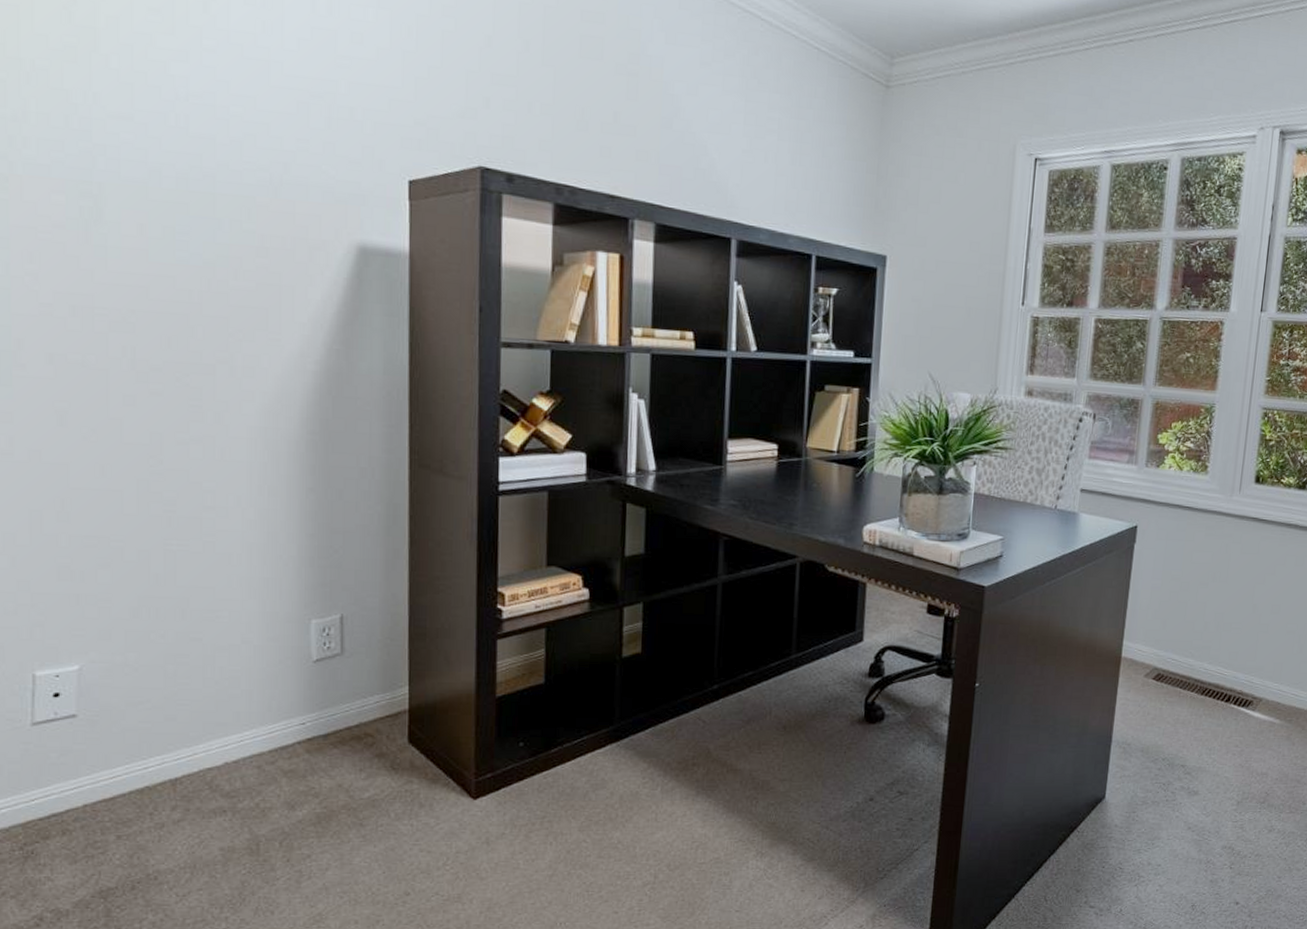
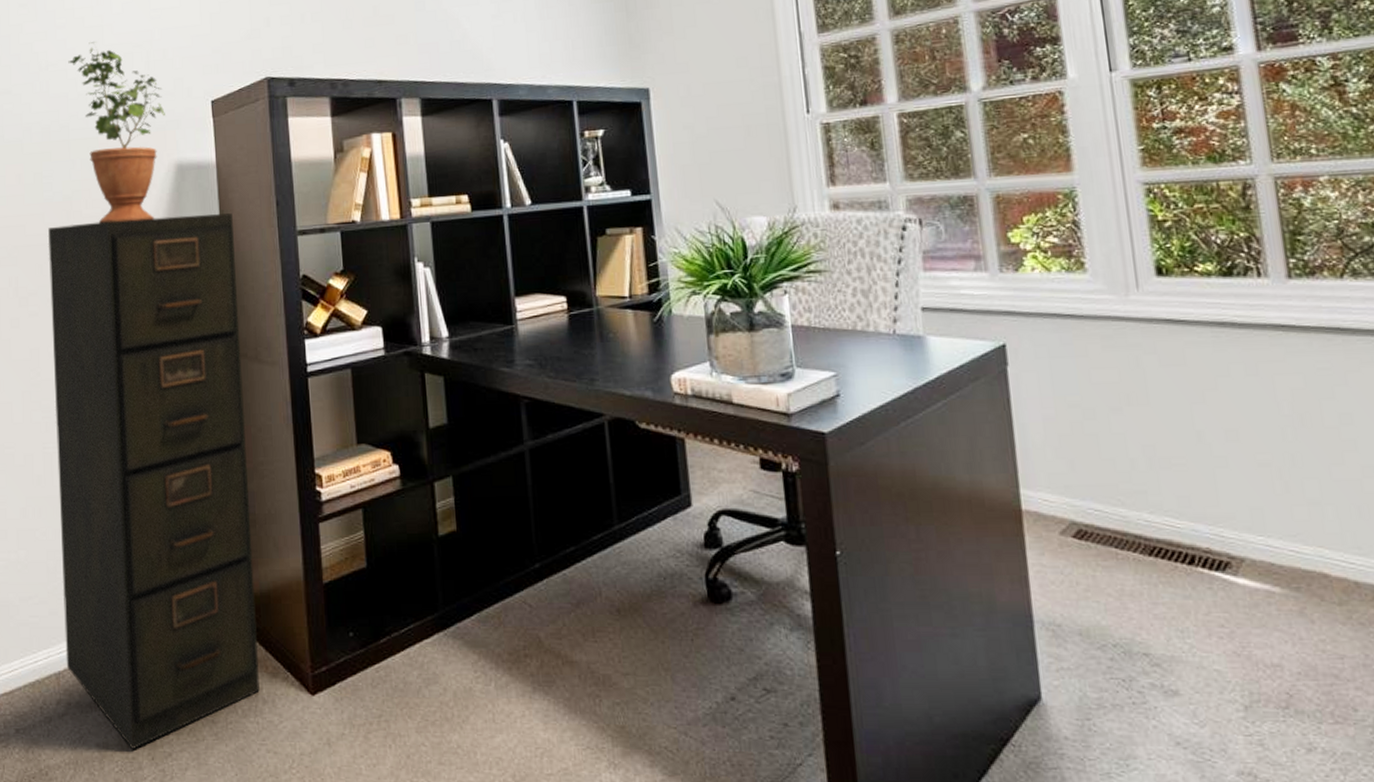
filing cabinet: none [179,294,425,853] -> present [47,213,260,750]
potted plant: none [218,78,348,304] -> present [68,42,165,223]

